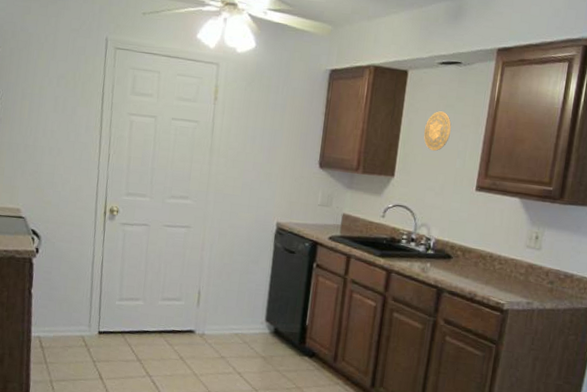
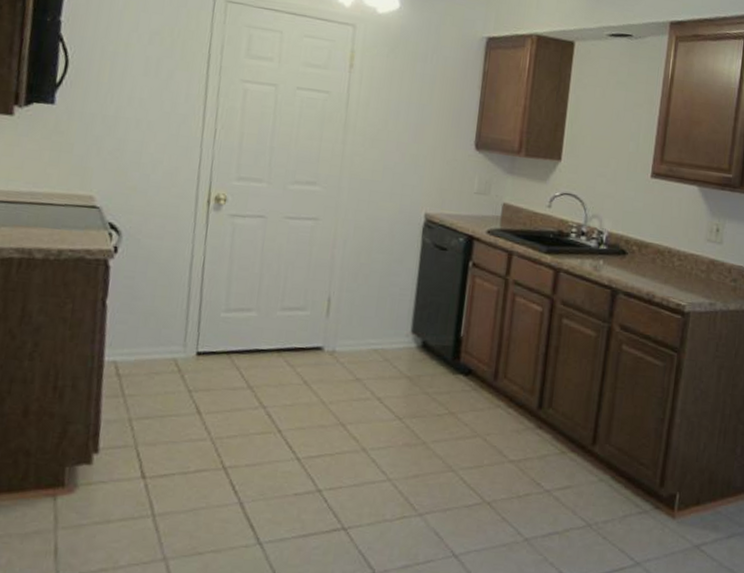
decorative plate: present [423,111,451,151] -> none [593,88,623,132]

